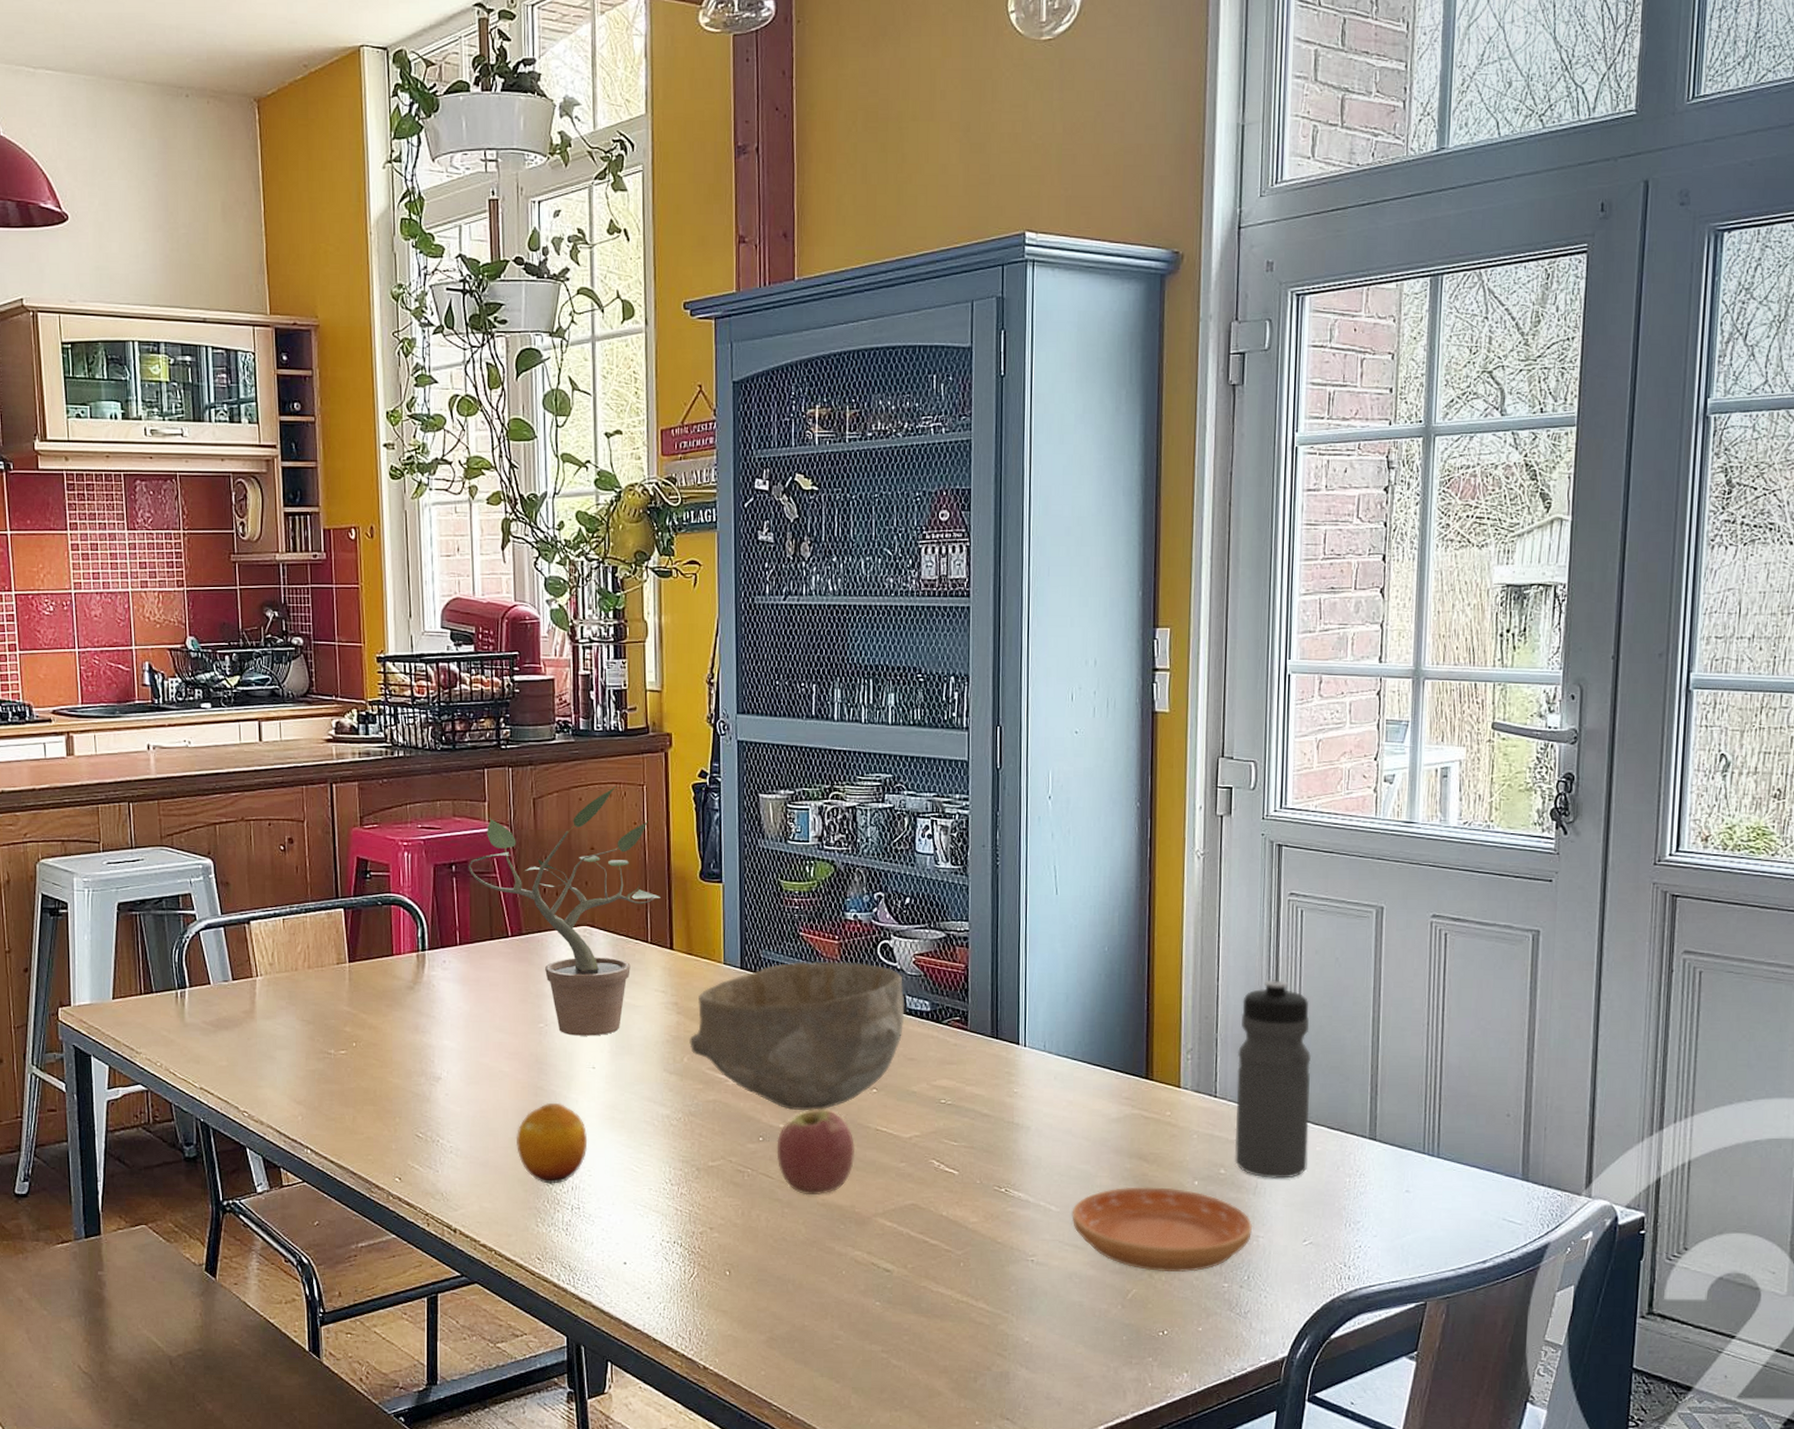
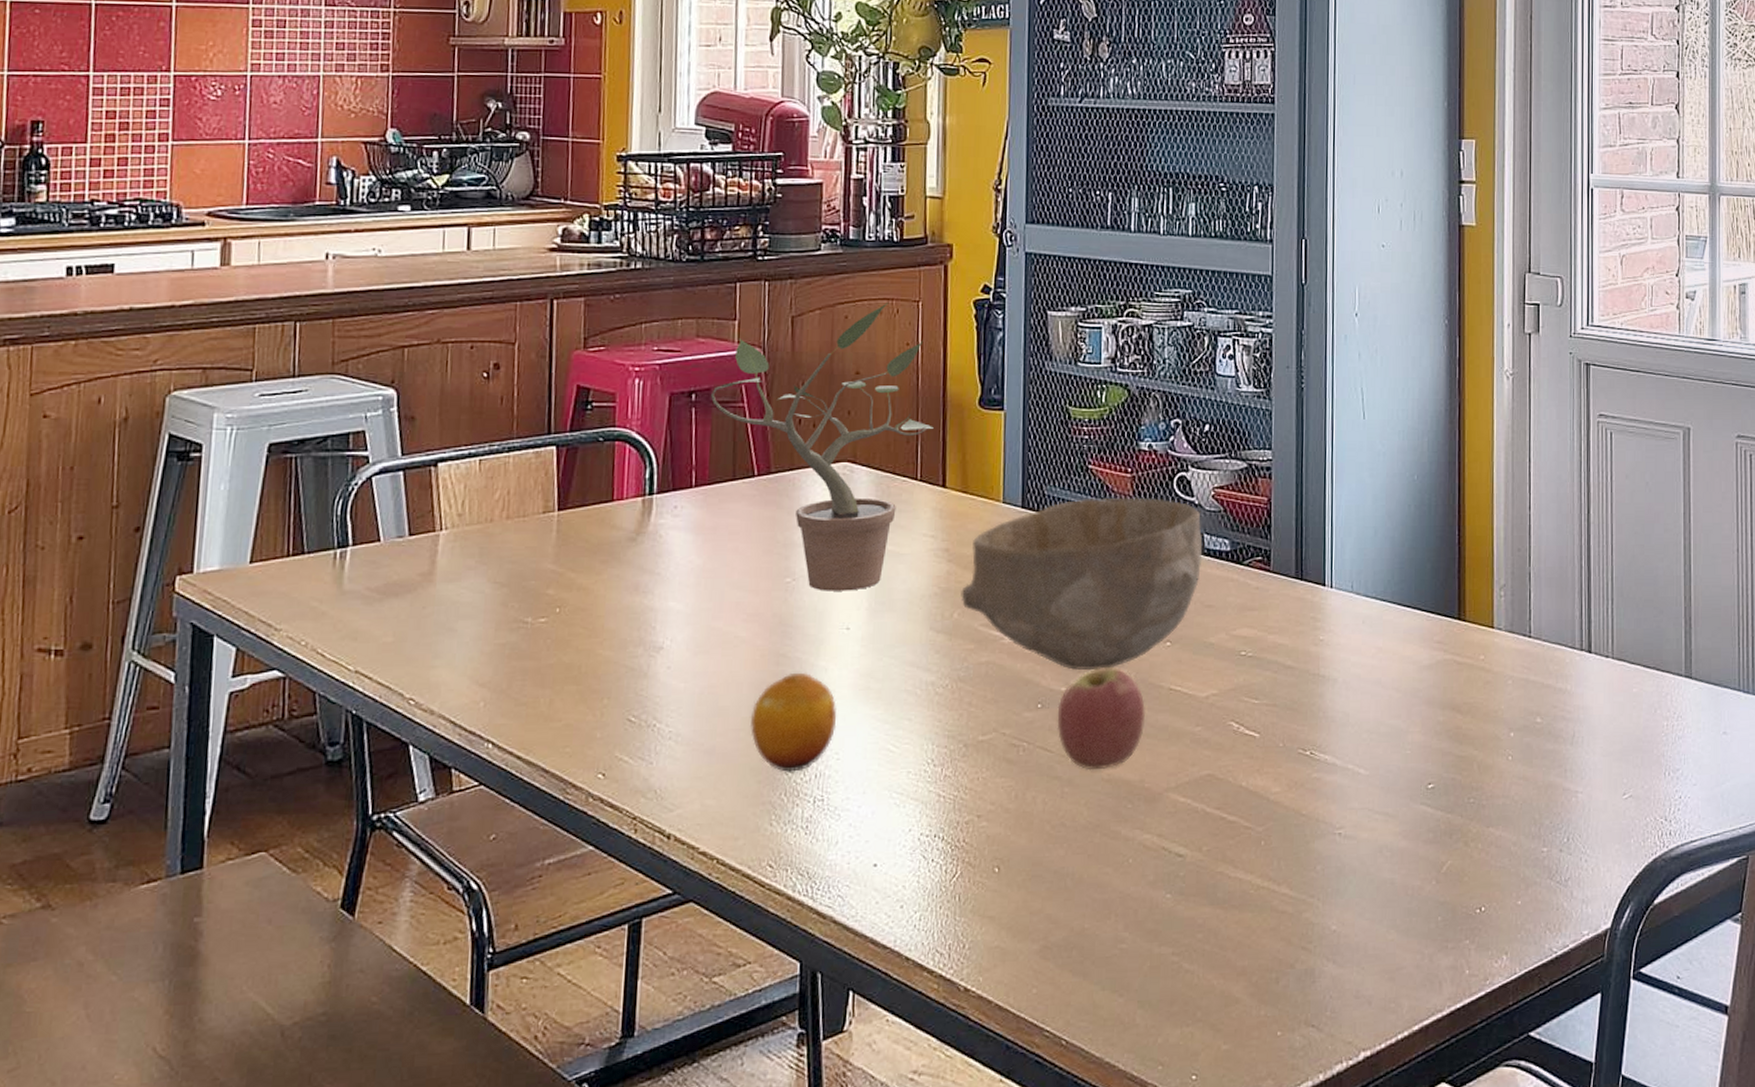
saucer: present [1072,1187,1253,1272] -> none [1382,741,1571,838]
water bottle: present [1234,980,1311,1179] -> none [1550,507,1625,726]

